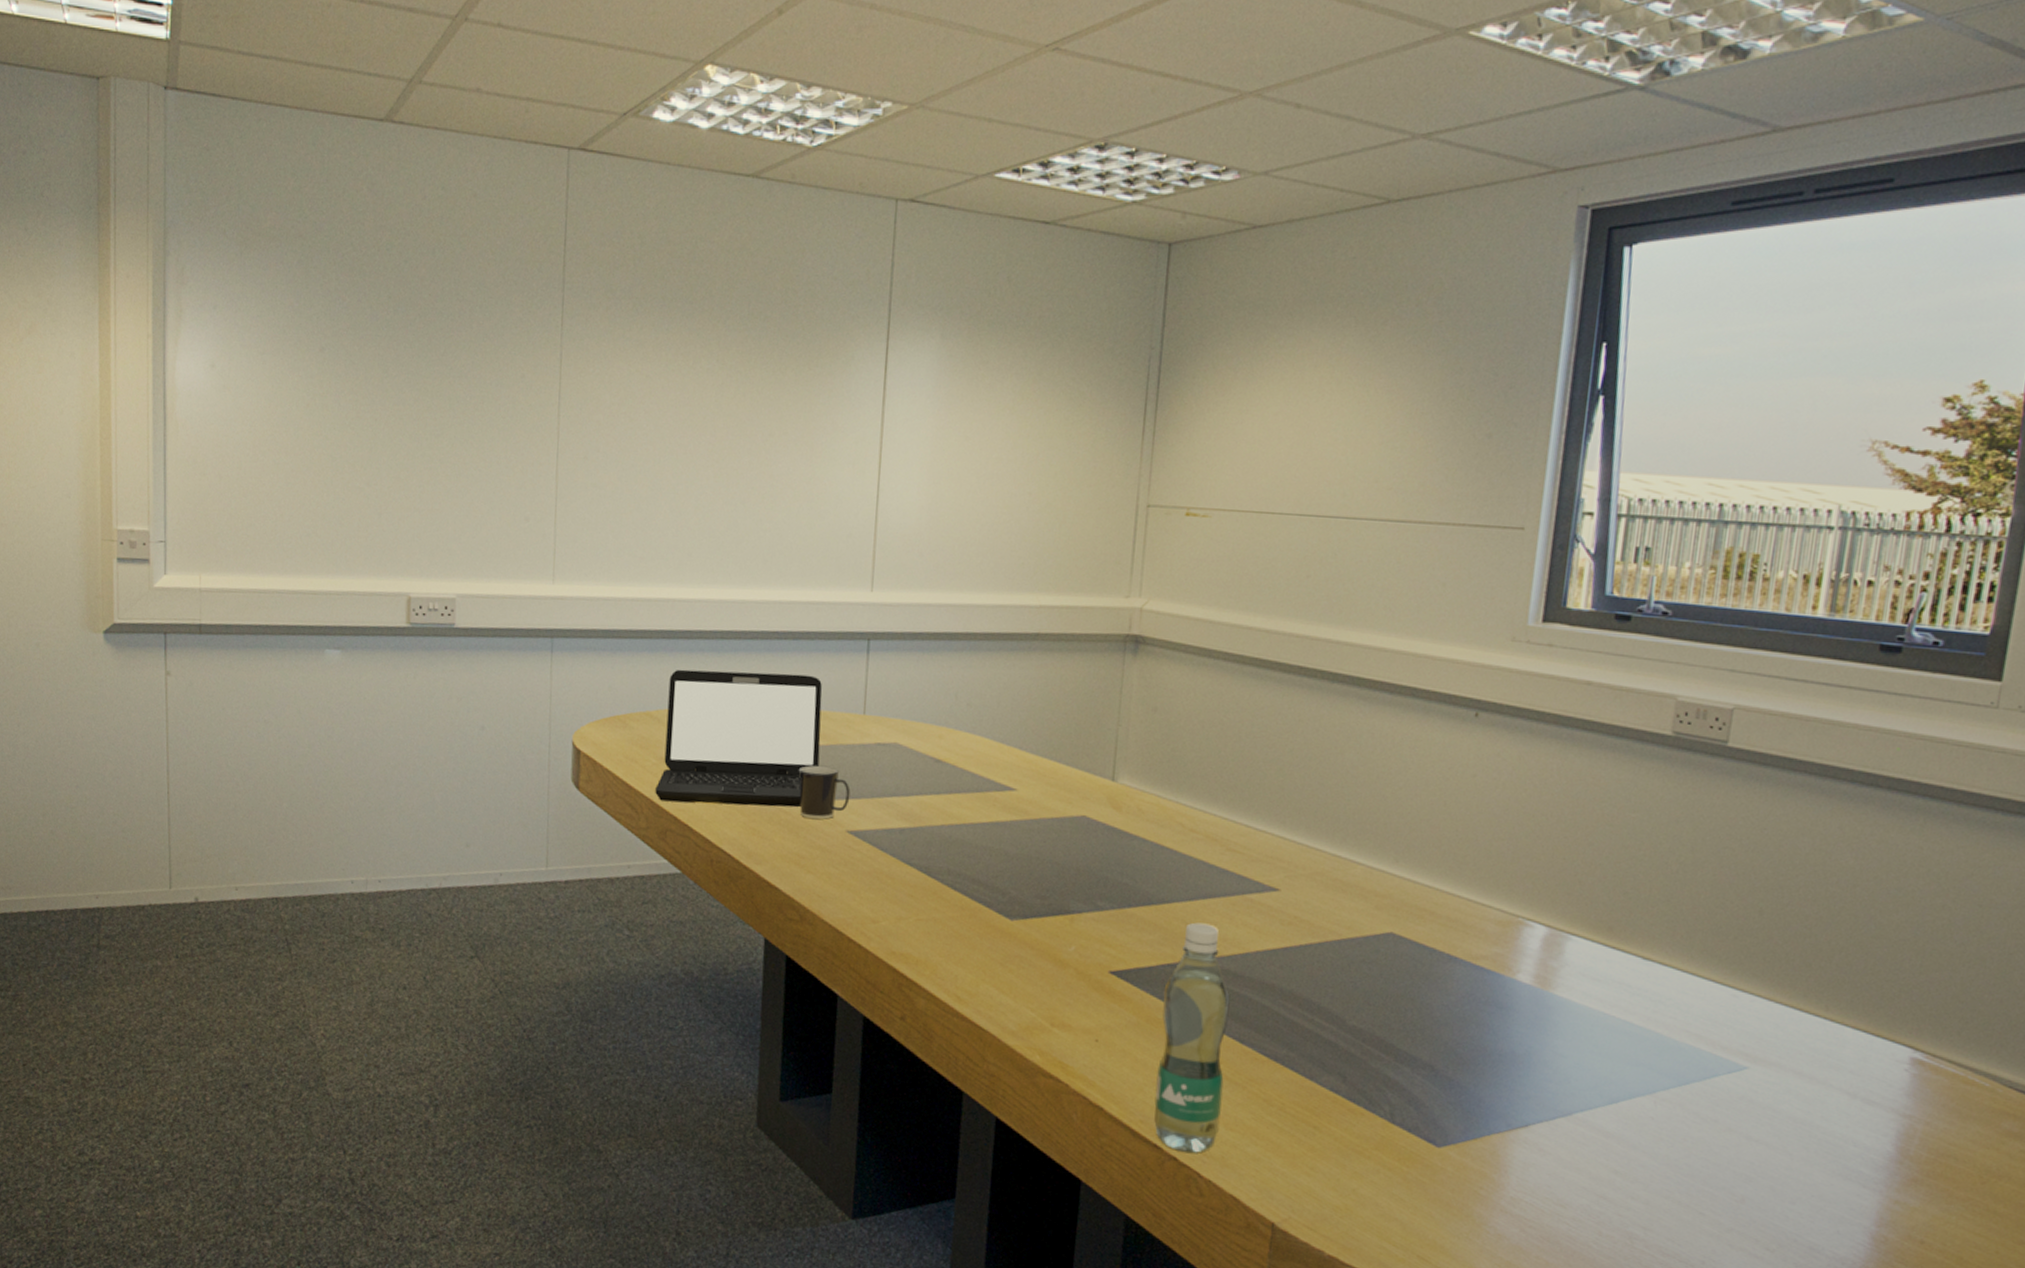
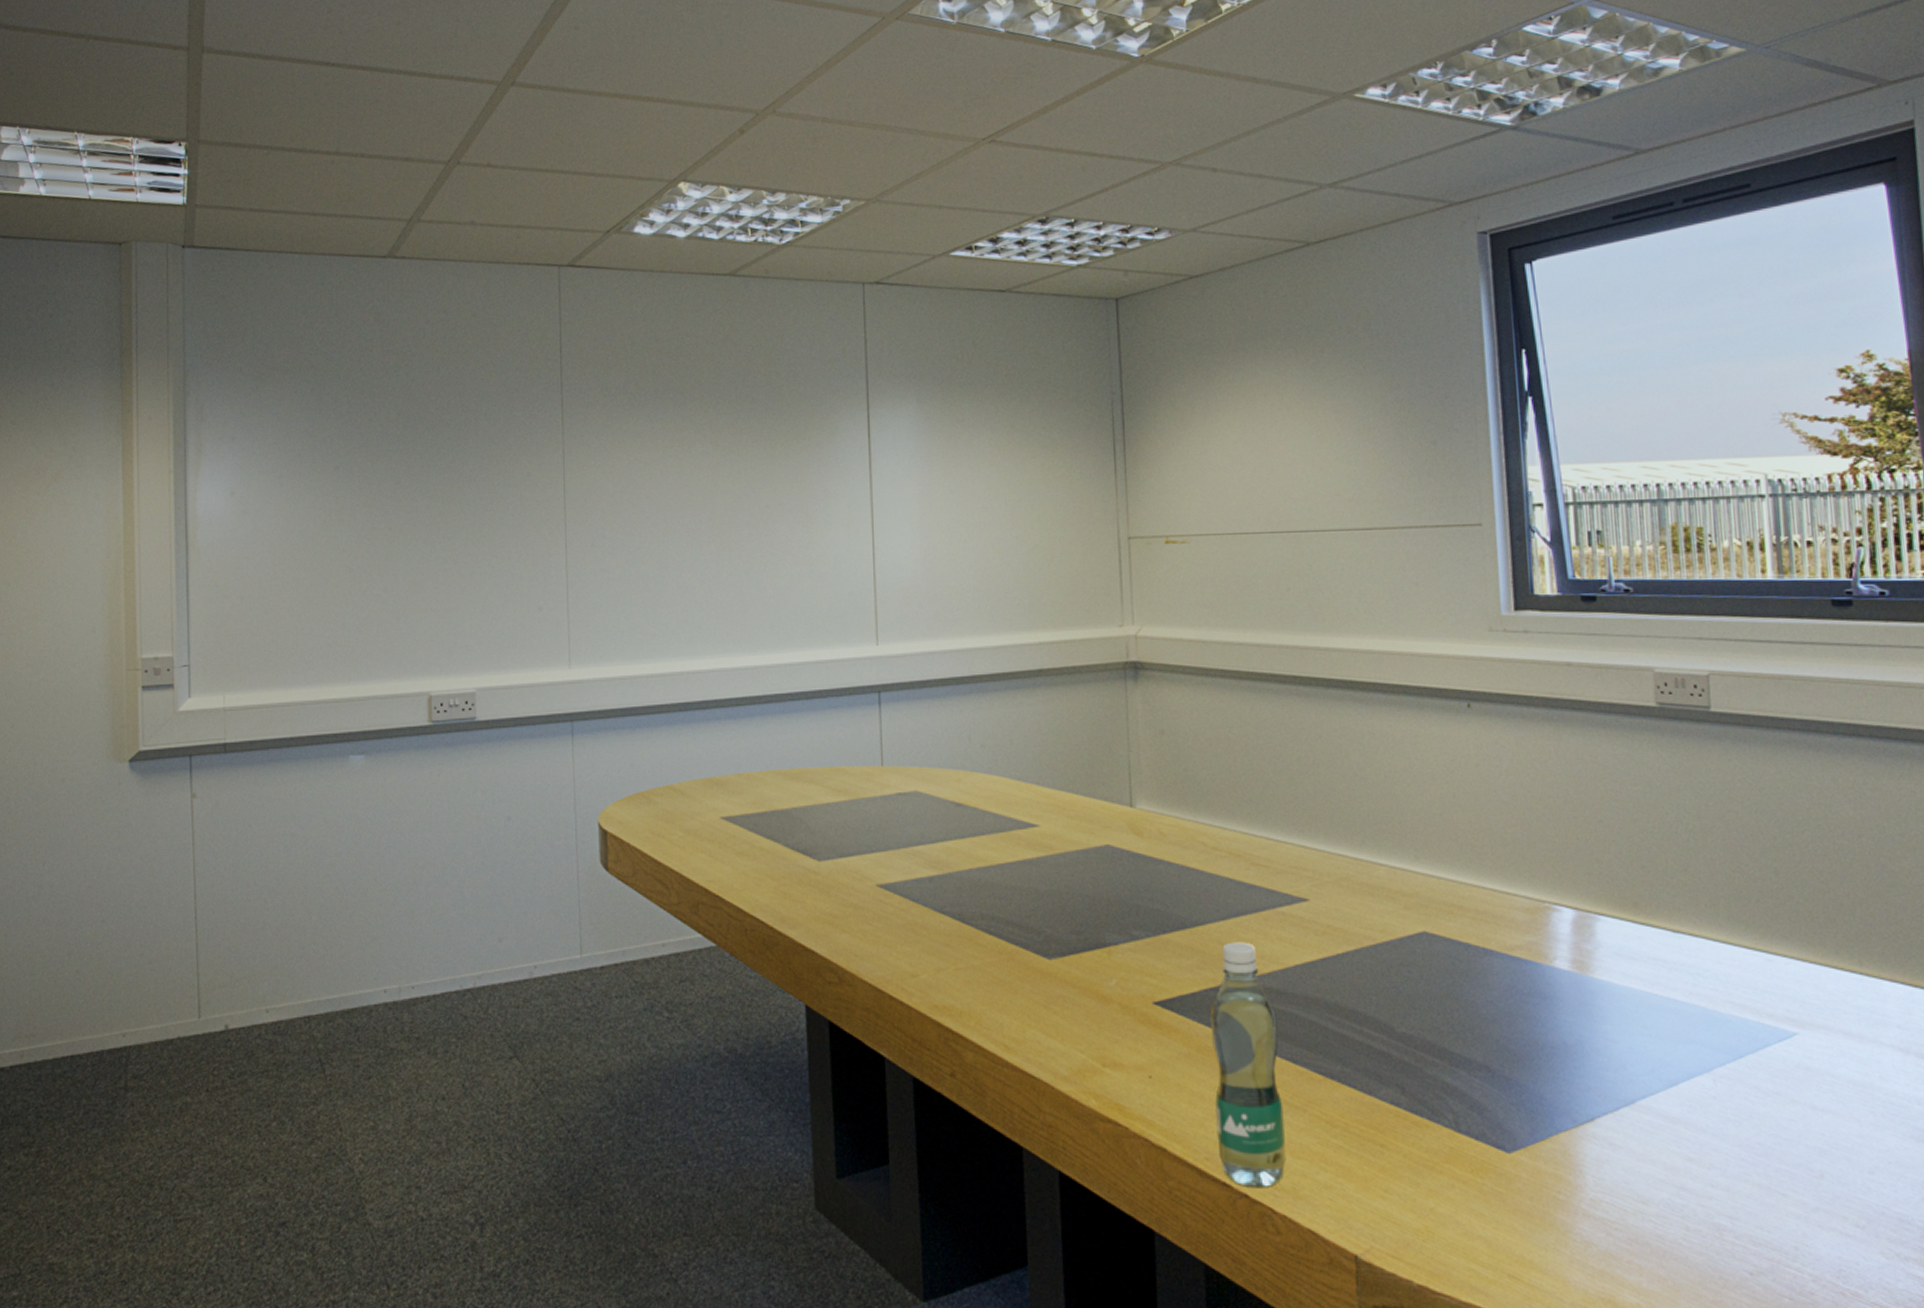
laptop: present [655,669,823,807] -> none [684,733,843,874]
mug: present [799,765,851,820] -> none [824,821,877,877]

